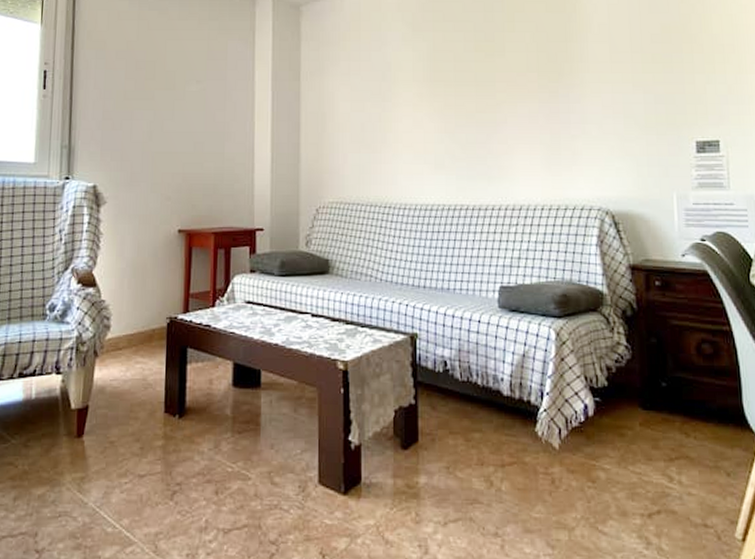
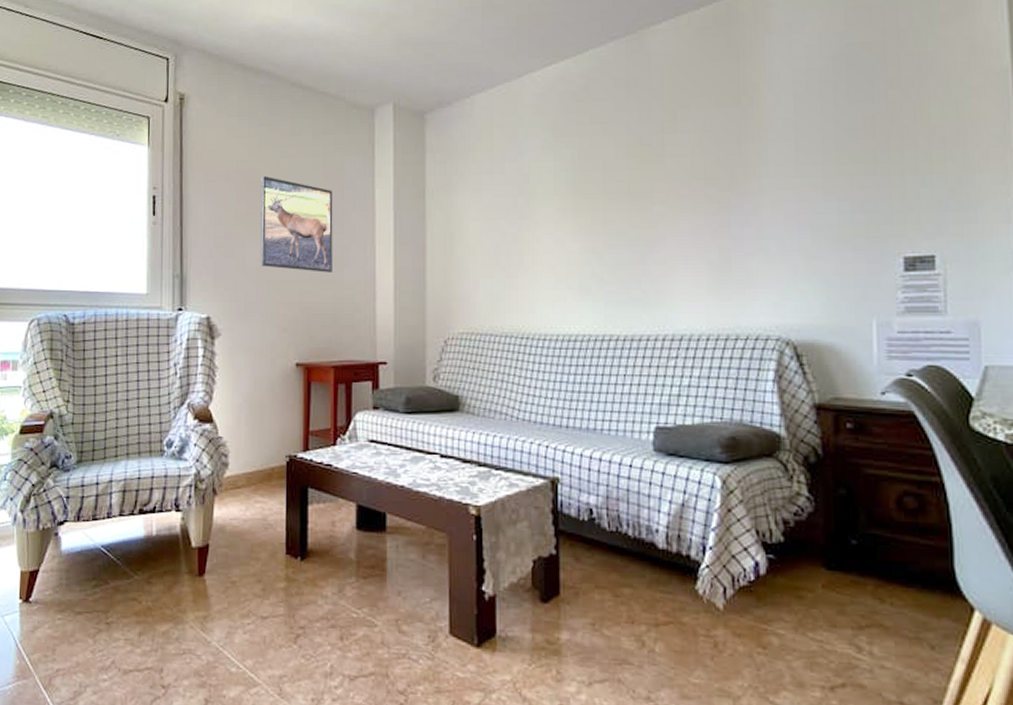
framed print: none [146,55,216,146] -> present [260,175,333,273]

